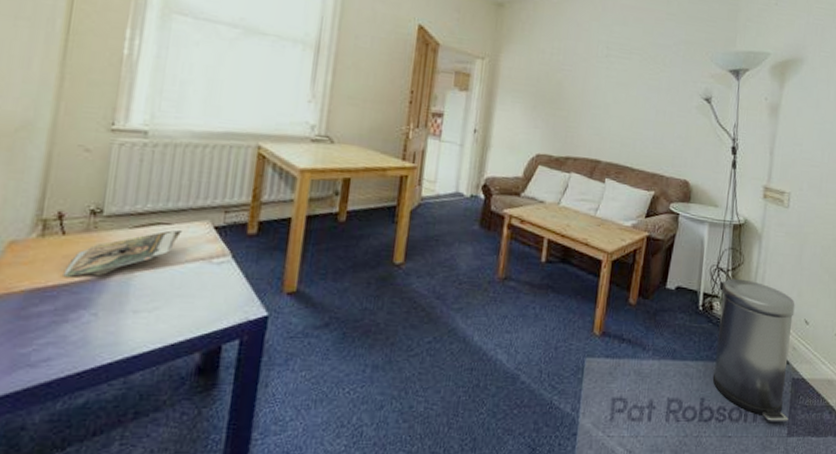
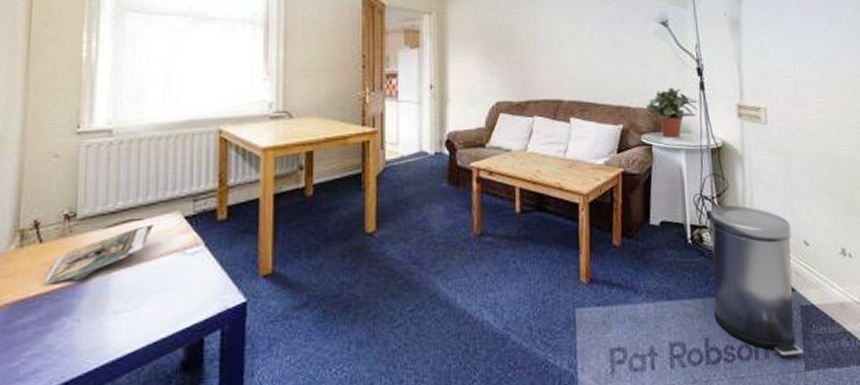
potted plant: none [679,162,728,210] -> present [647,88,698,138]

